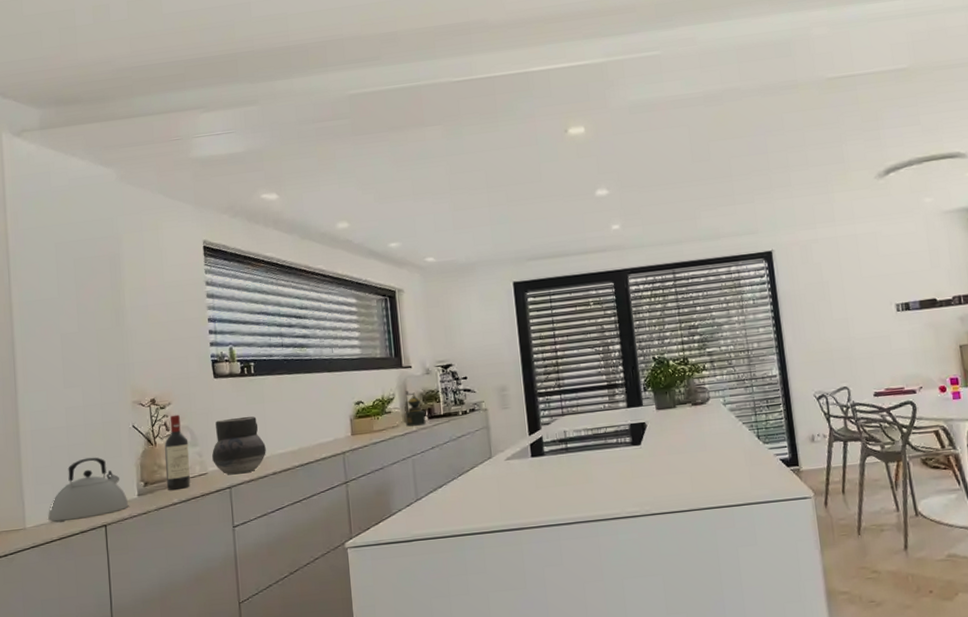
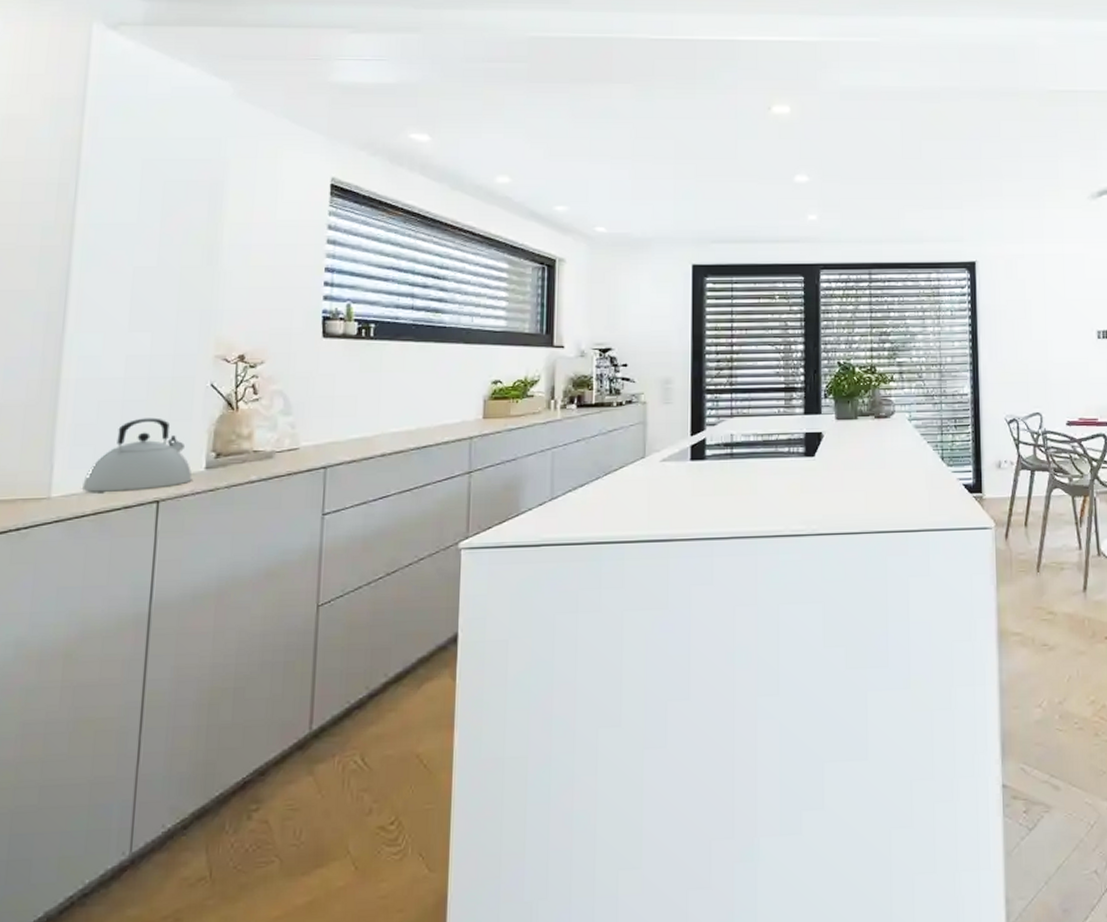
wine bottle: present [164,414,190,491] -> none [244,376,280,466]
ceramic jug: present [212,416,266,475] -> none [307,385,376,453]
coffee grinder: present [405,391,426,427] -> none [550,373,574,414]

